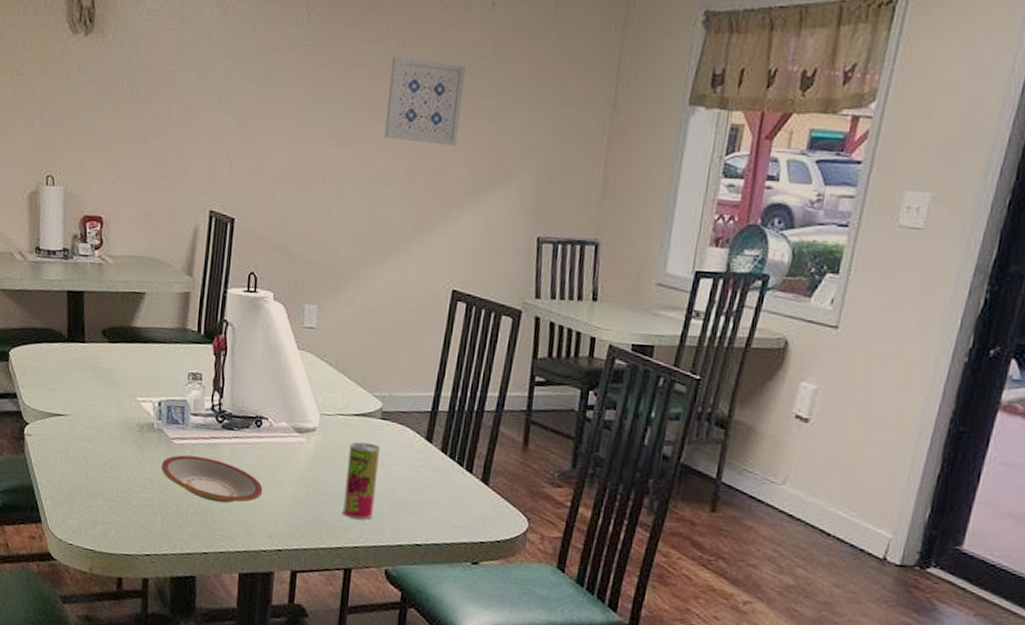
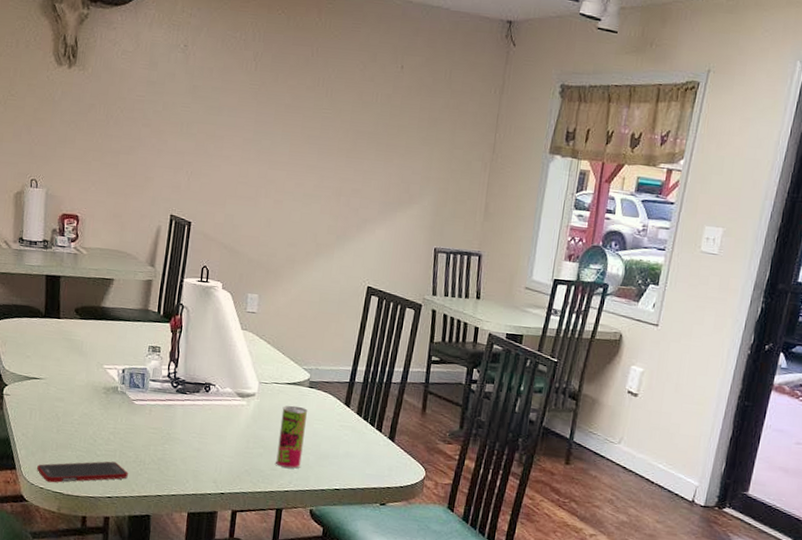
cell phone: none [64,512,169,539] -> present [36,461,128,483]
plate: present [161,455,263,503] -> none [123,413,210,454]
wall art: present [384,56,466,146] -> none [315,102,380,174]

